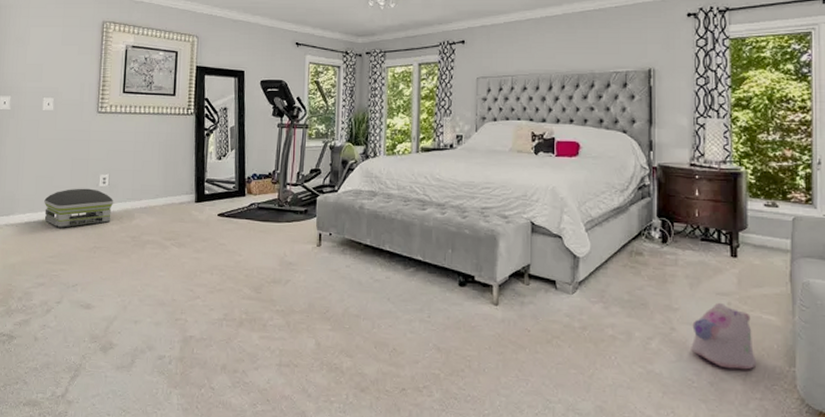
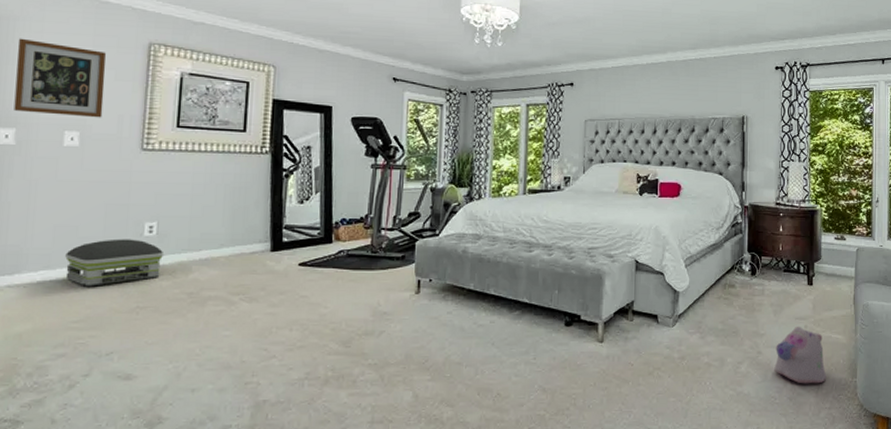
wall art: none [9,23,72,86] -> present [14,38,106,118]

